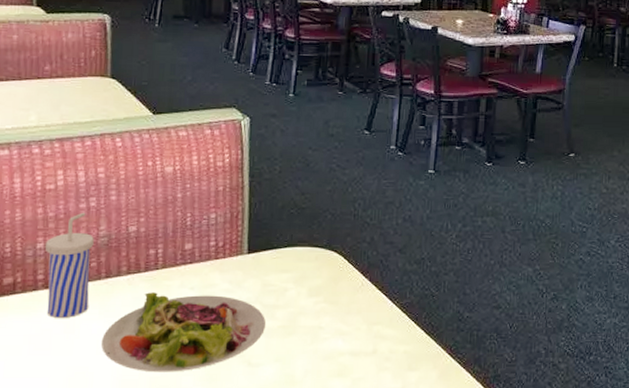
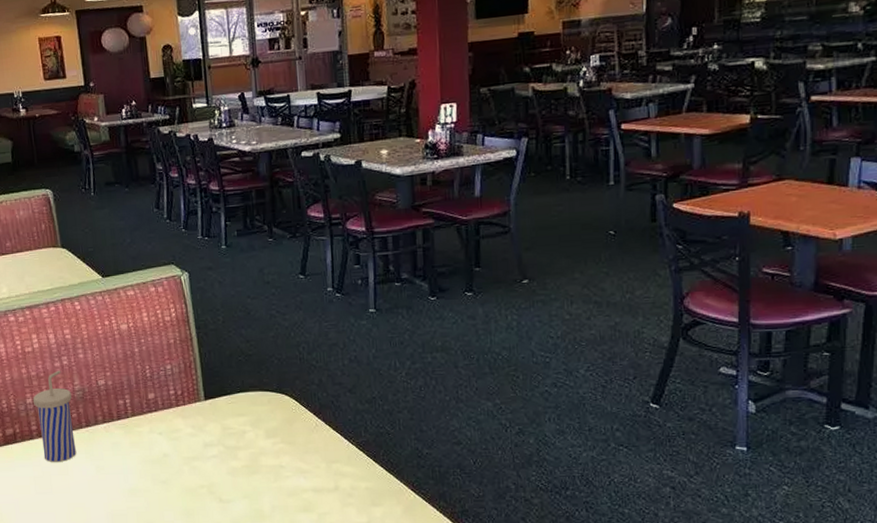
salad plate: present [102,292,265,373] -> none [92,438,230,508]

